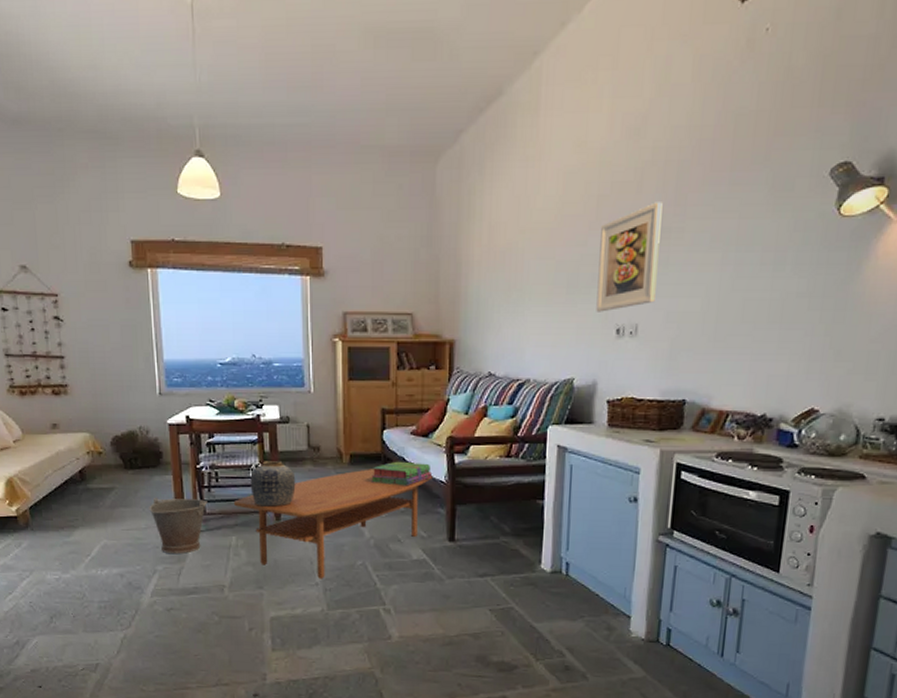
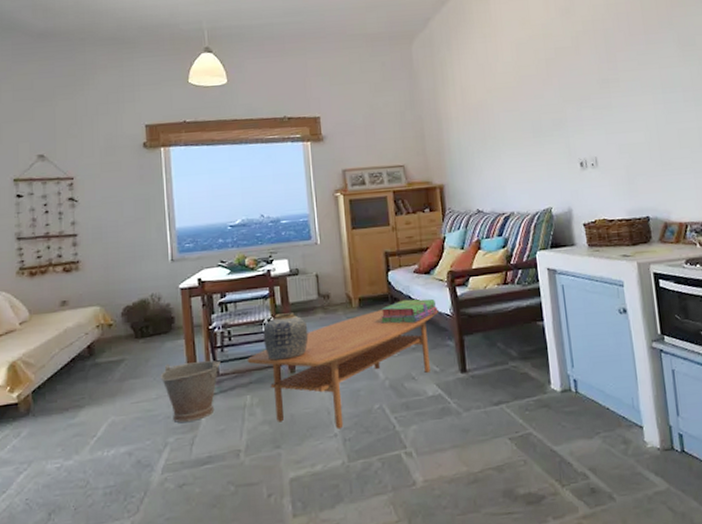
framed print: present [596,202,663,312] -> none [553,60,607,150]

